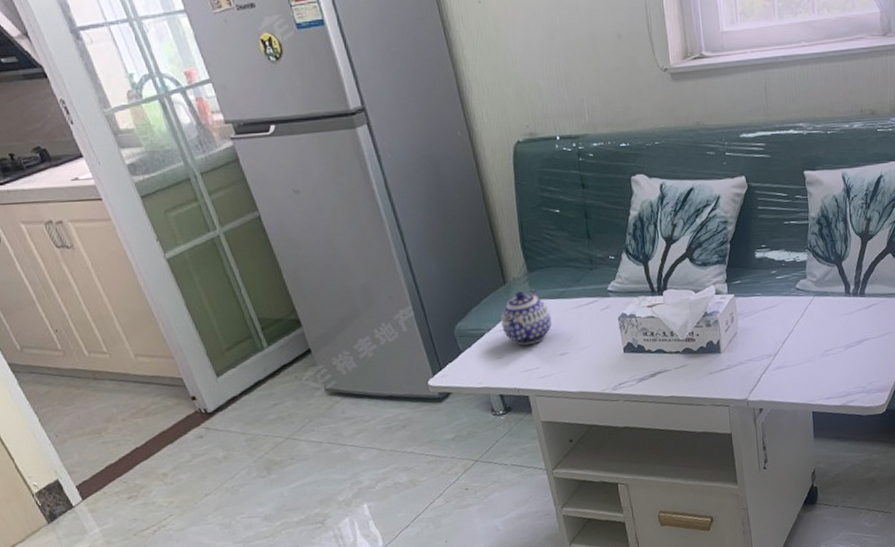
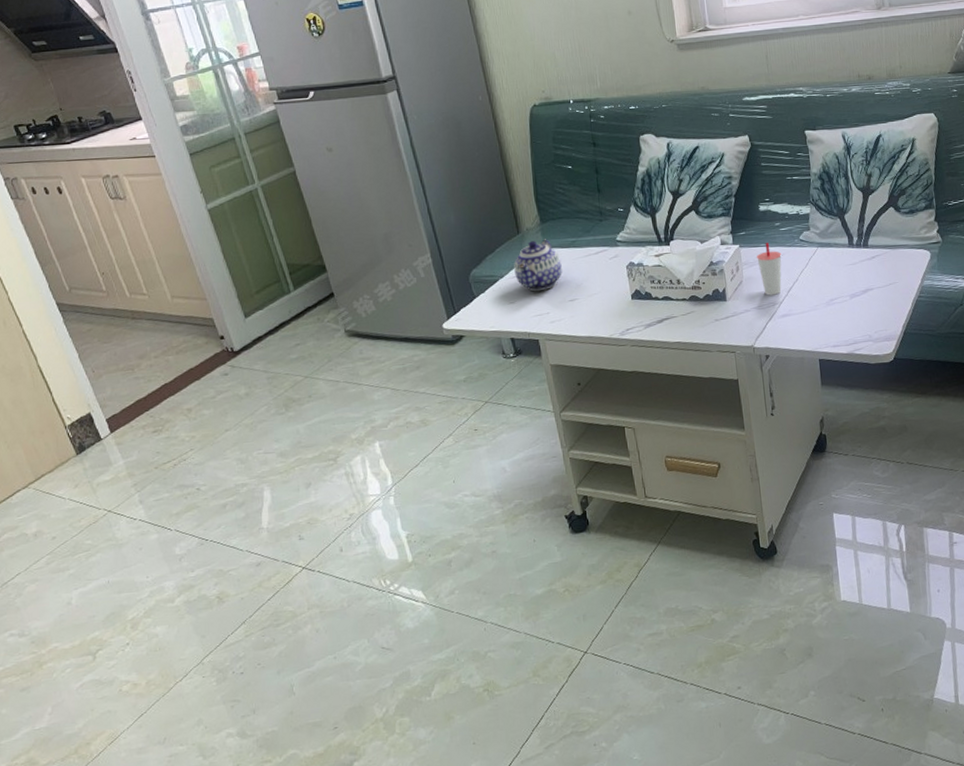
cup: none [752,292,777,347] -> present [757,243,782,296]

